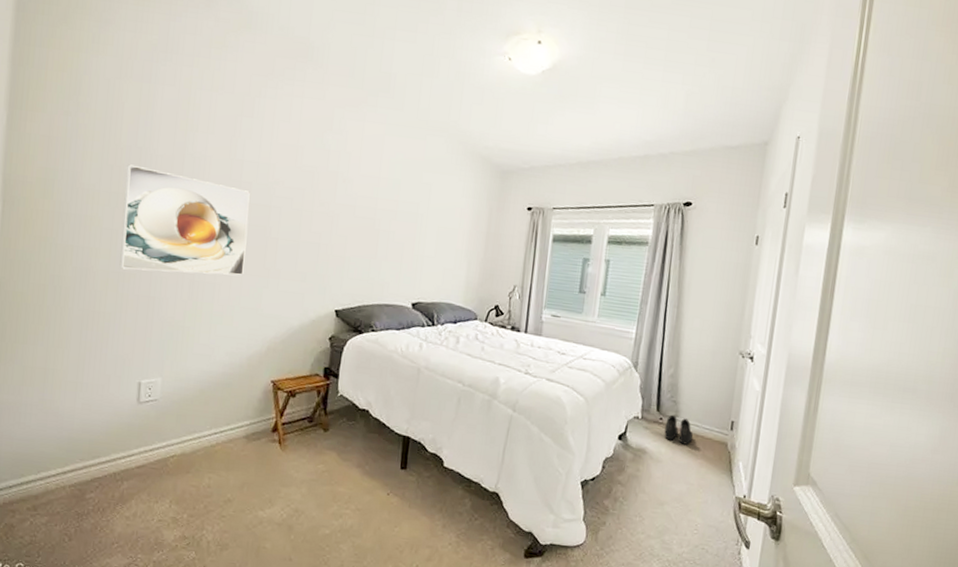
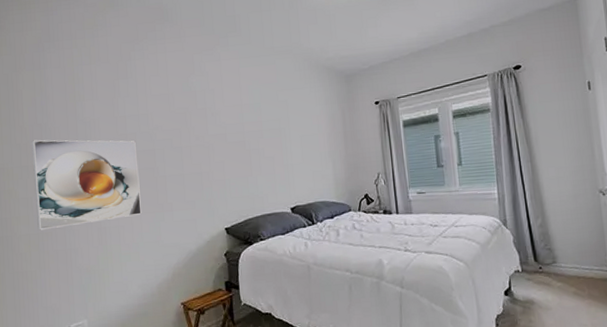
boots: present [664,414,693,445] -> none [545,262,576,288]

